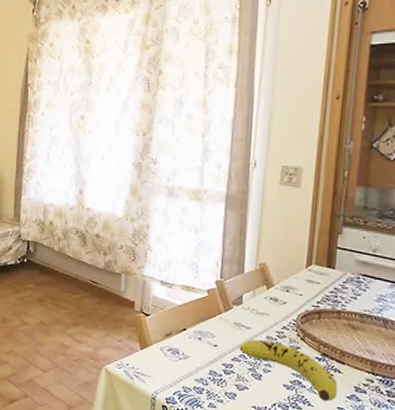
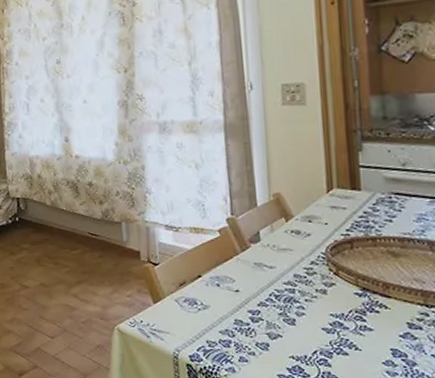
fruit: present [239,340,338,402] -> none [264,280,387,343]

